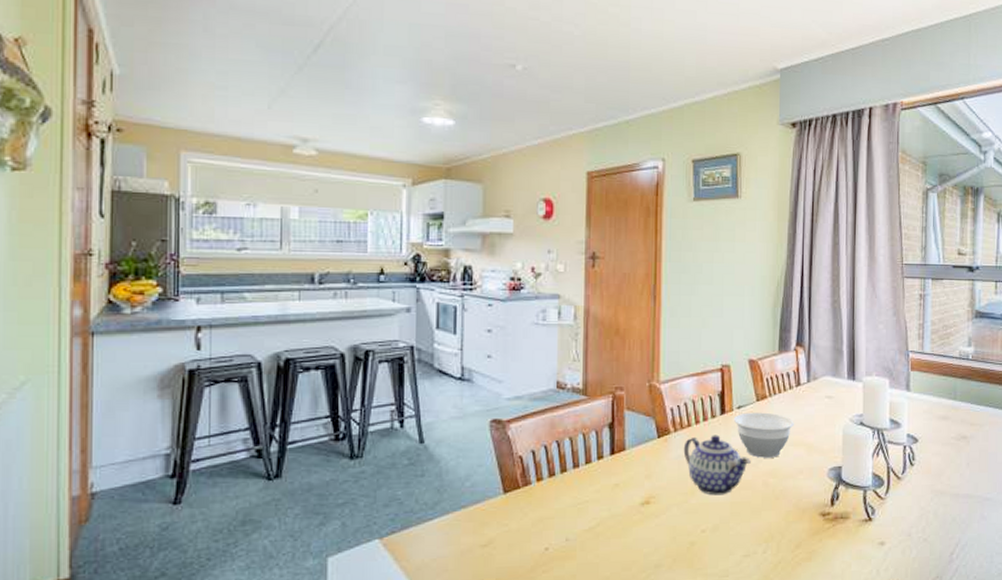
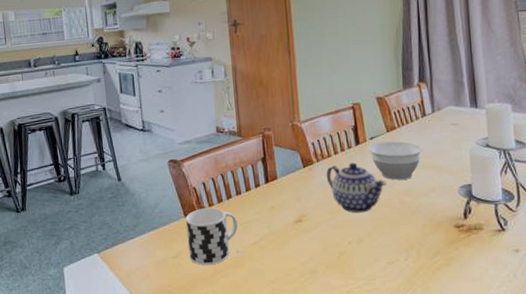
cup: none [504,483,572,557] -> present [185,208,238,266]

